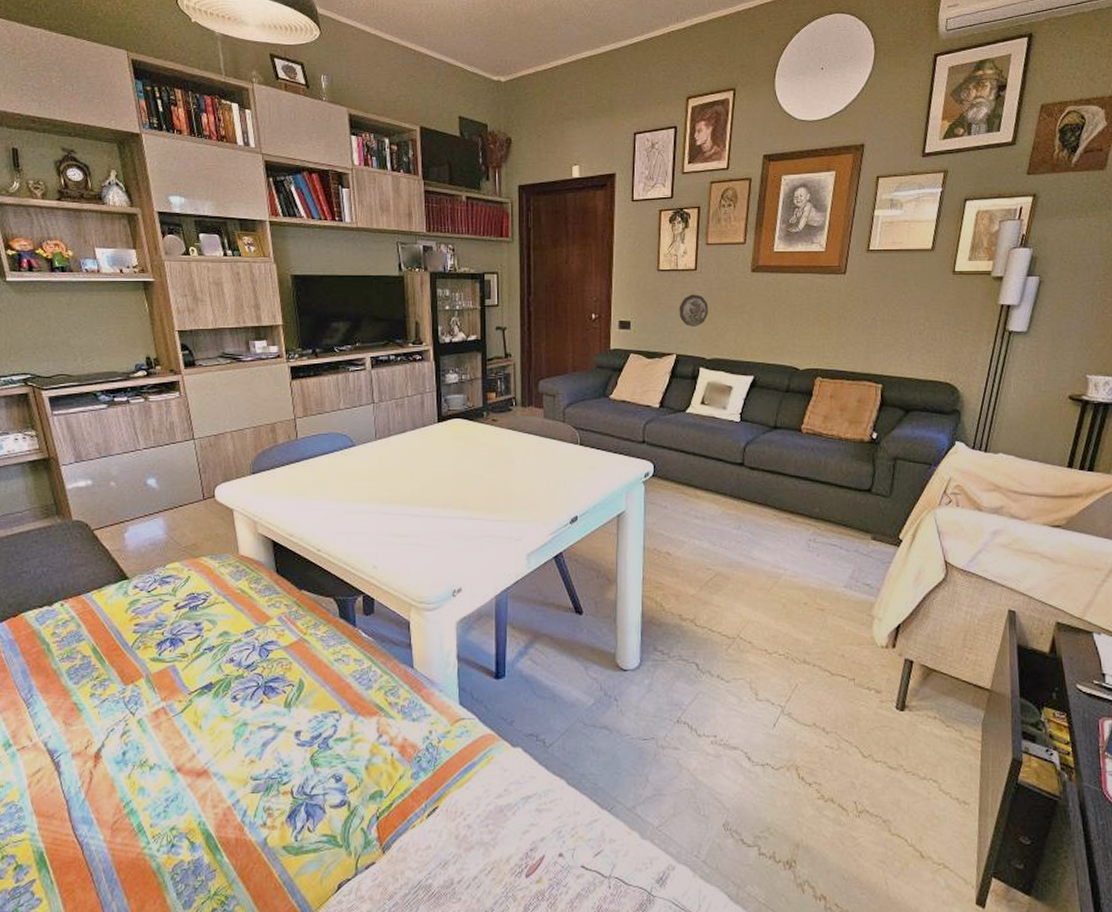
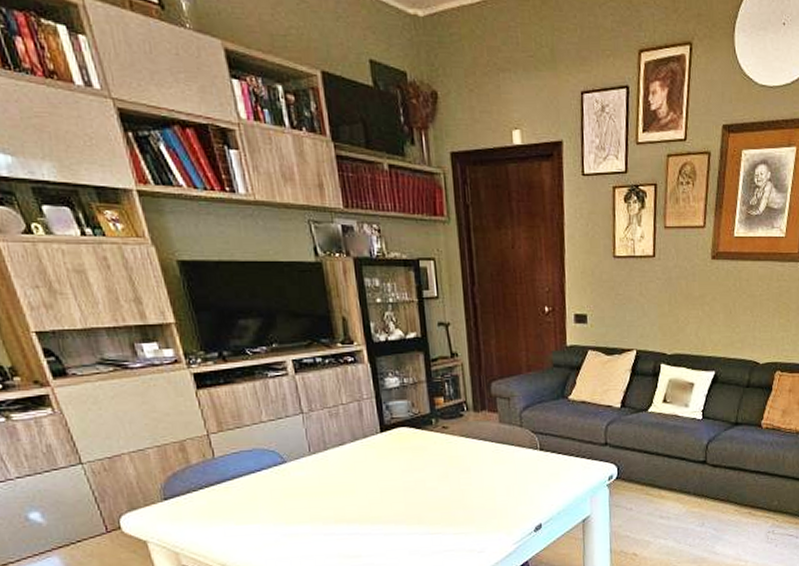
decorative plate: present [679,294,708,326] -> none [637,284,668,320]

